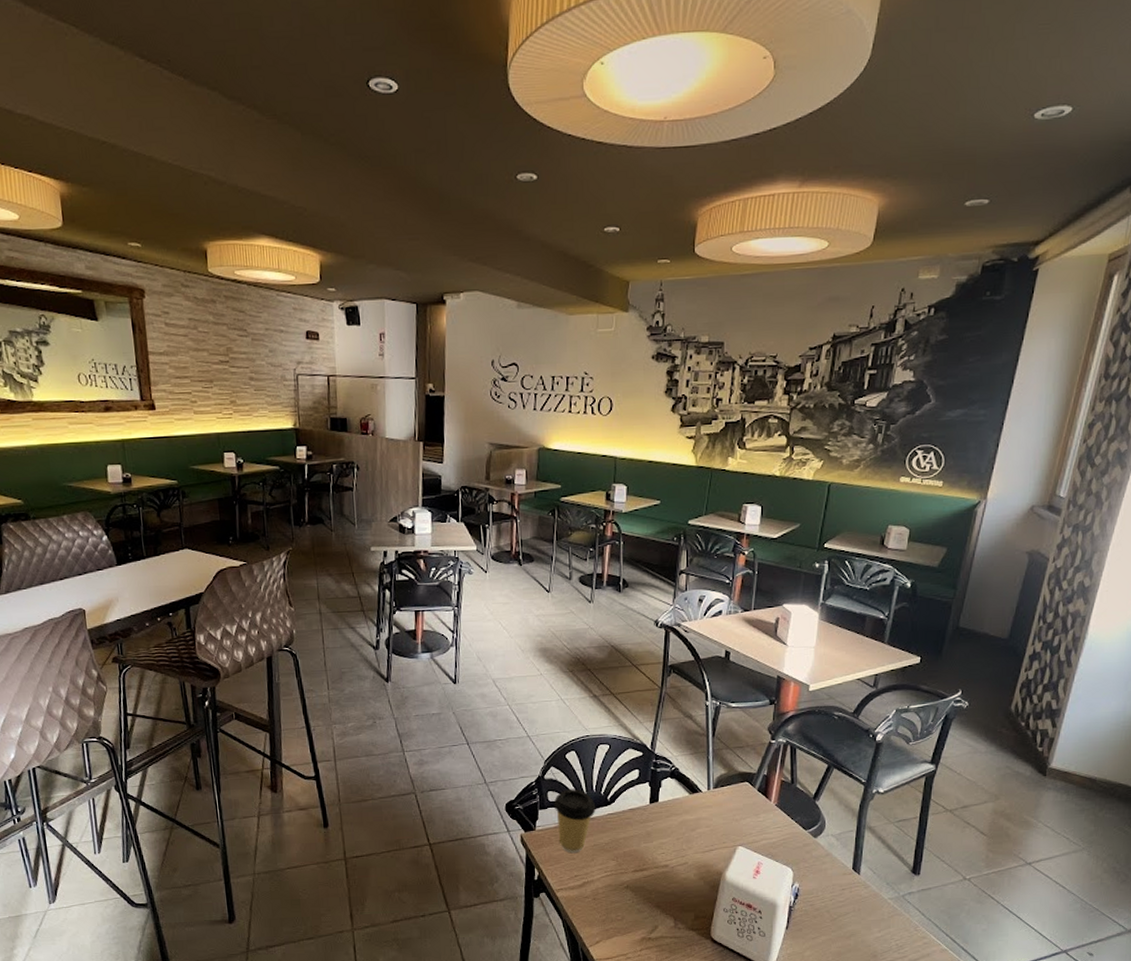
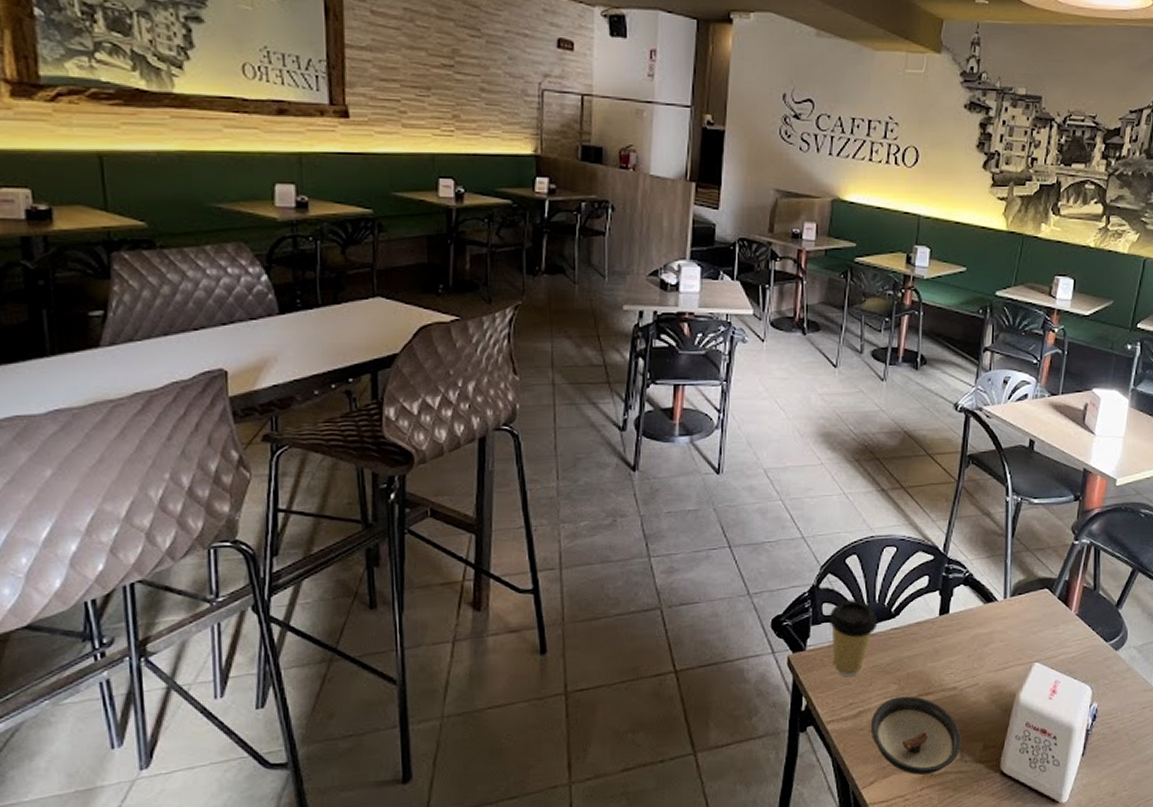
saucer: none [594,871,674,939] -> present [870,696,961,776]

